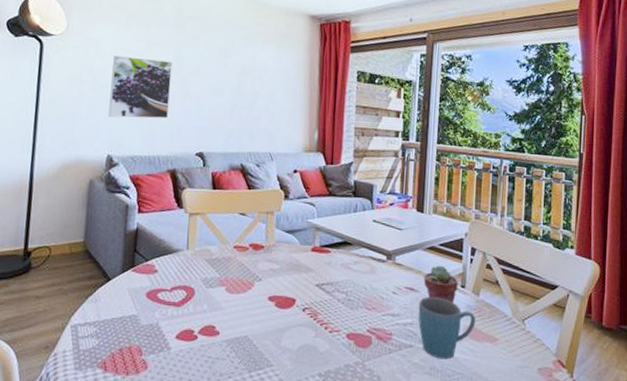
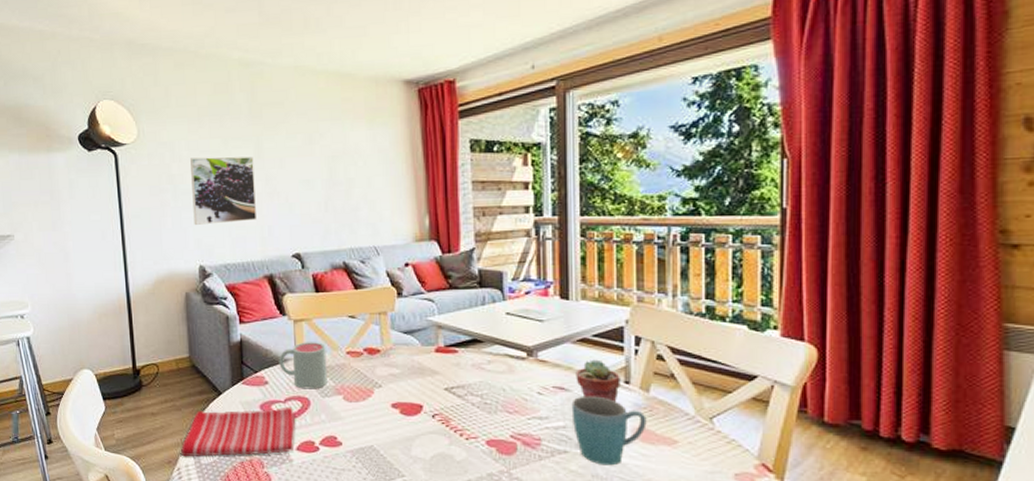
dish towel: none [60,295,180,343] -> present [181,406,296,457]
mug: none [170,234,216,280] -> present [279,342,327,389]

